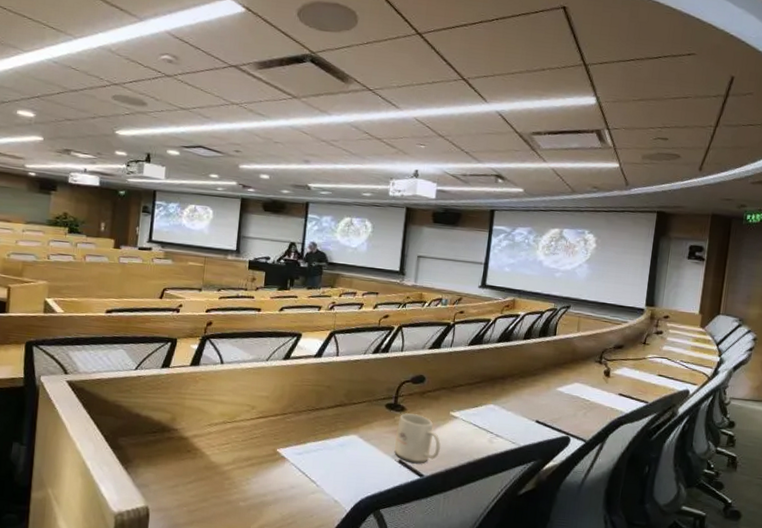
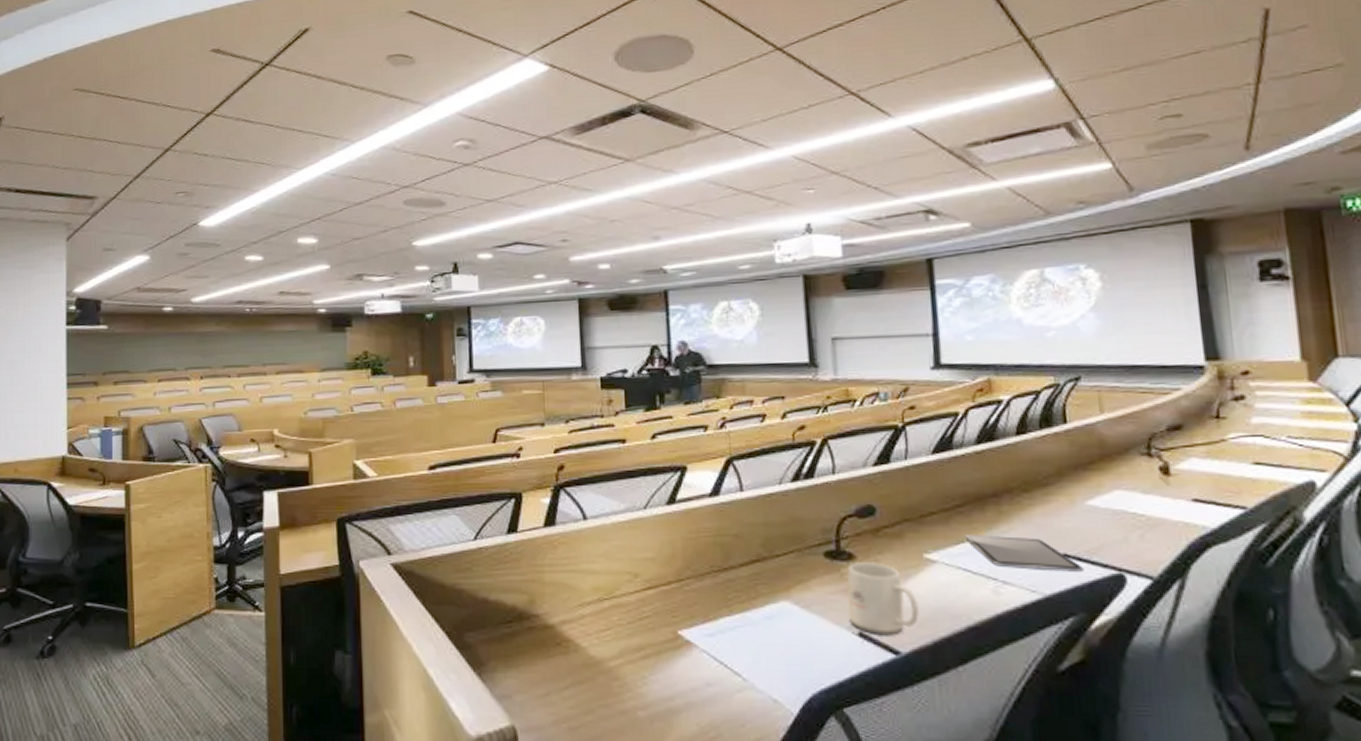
tablet: none [478,402,547,434] -> present [964,535,1084,573]

